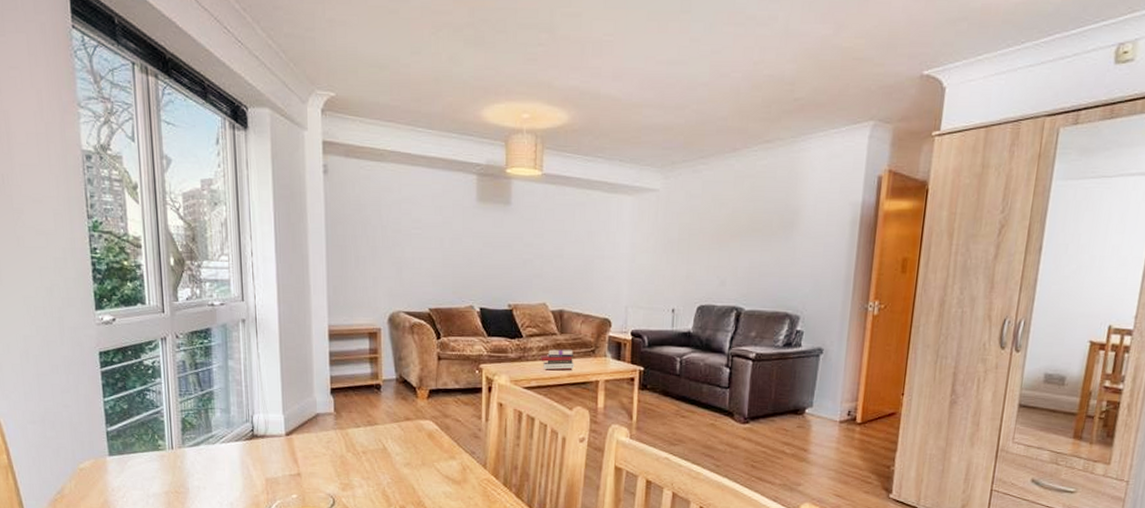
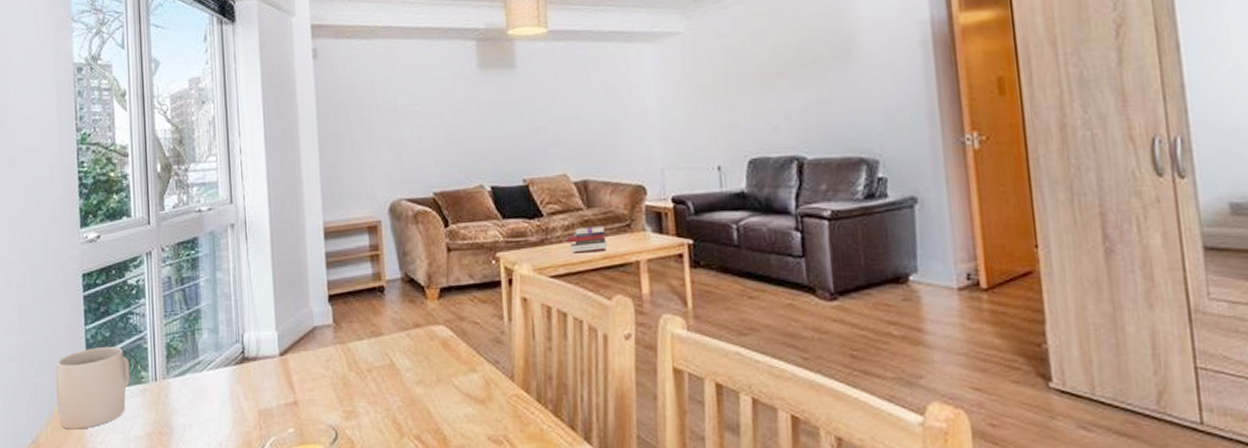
mug: none [76,417,148,485] -> present [56,347,130,430]

